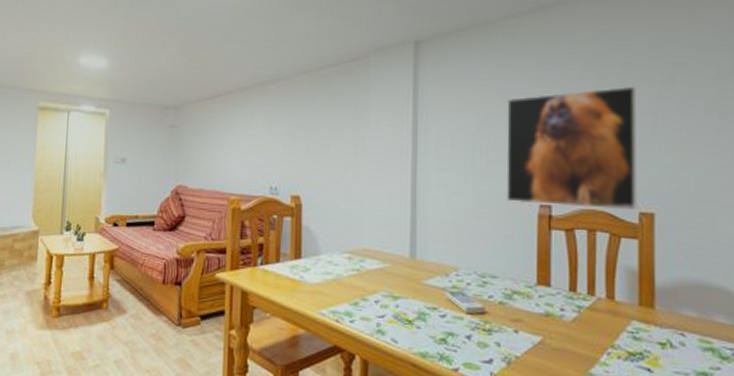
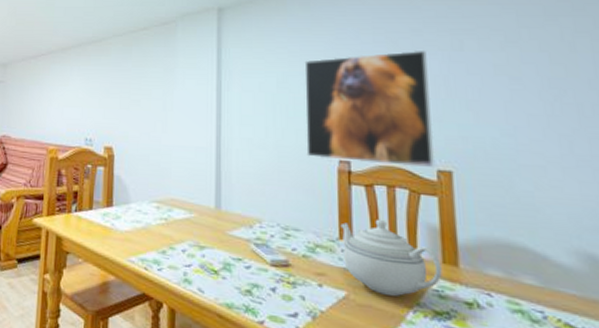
teapot: none [539,263,638,339] -> present [340,219,442,296]

